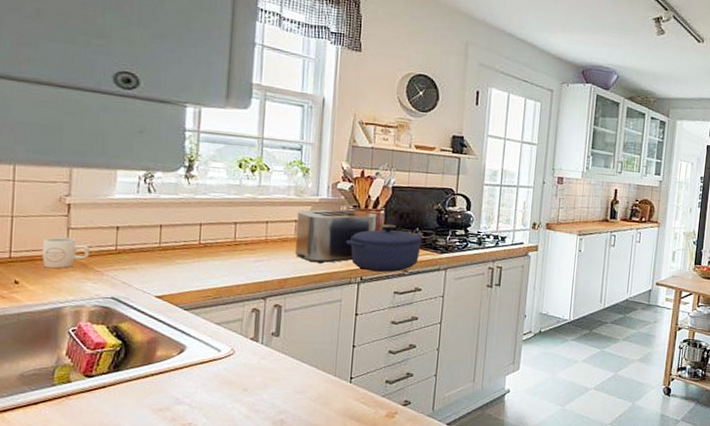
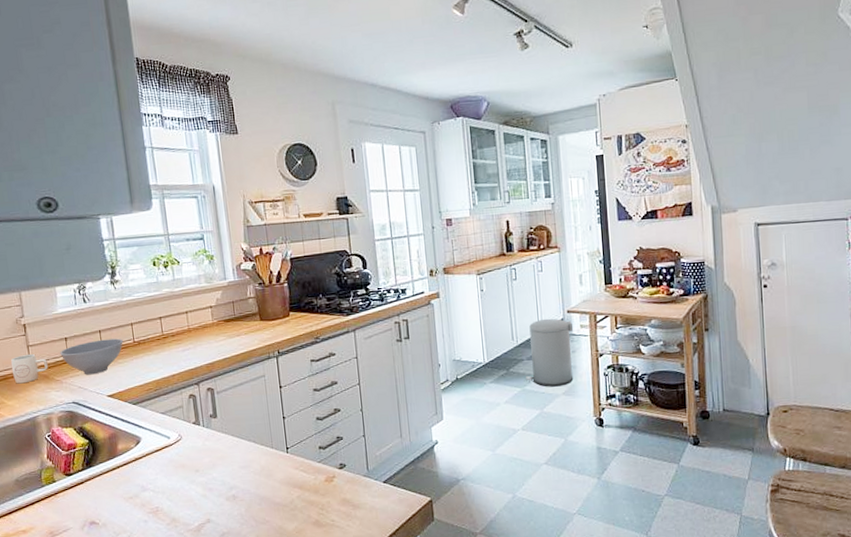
bowl: none [107,235,188,271] -> present [60,338,124,375]
toaster: present [295,209,378,264] -> none [210,286,284,344]
cooking pot: present [346,223,423,273] -> none [258,295,328,344]
pedal bin: none [606,287,659,353] -> present [526,318,573,387]

